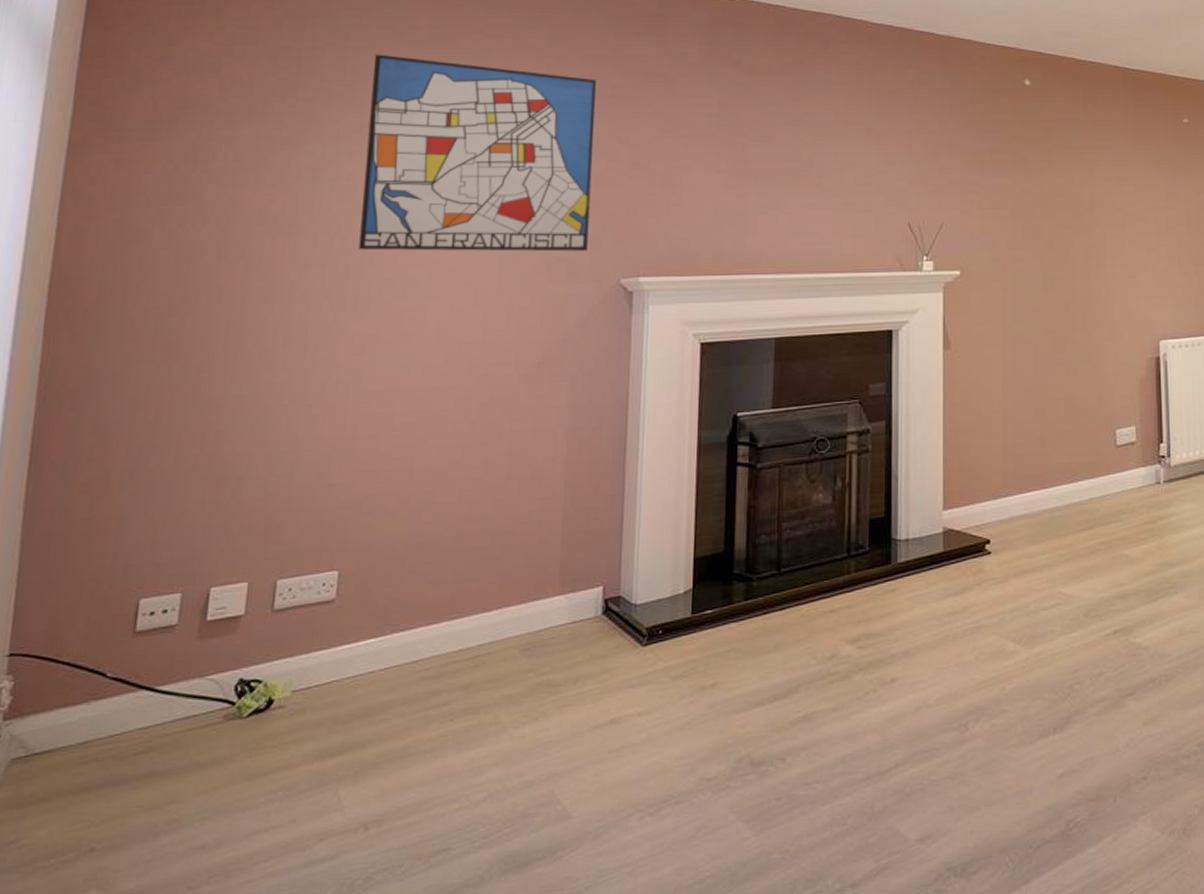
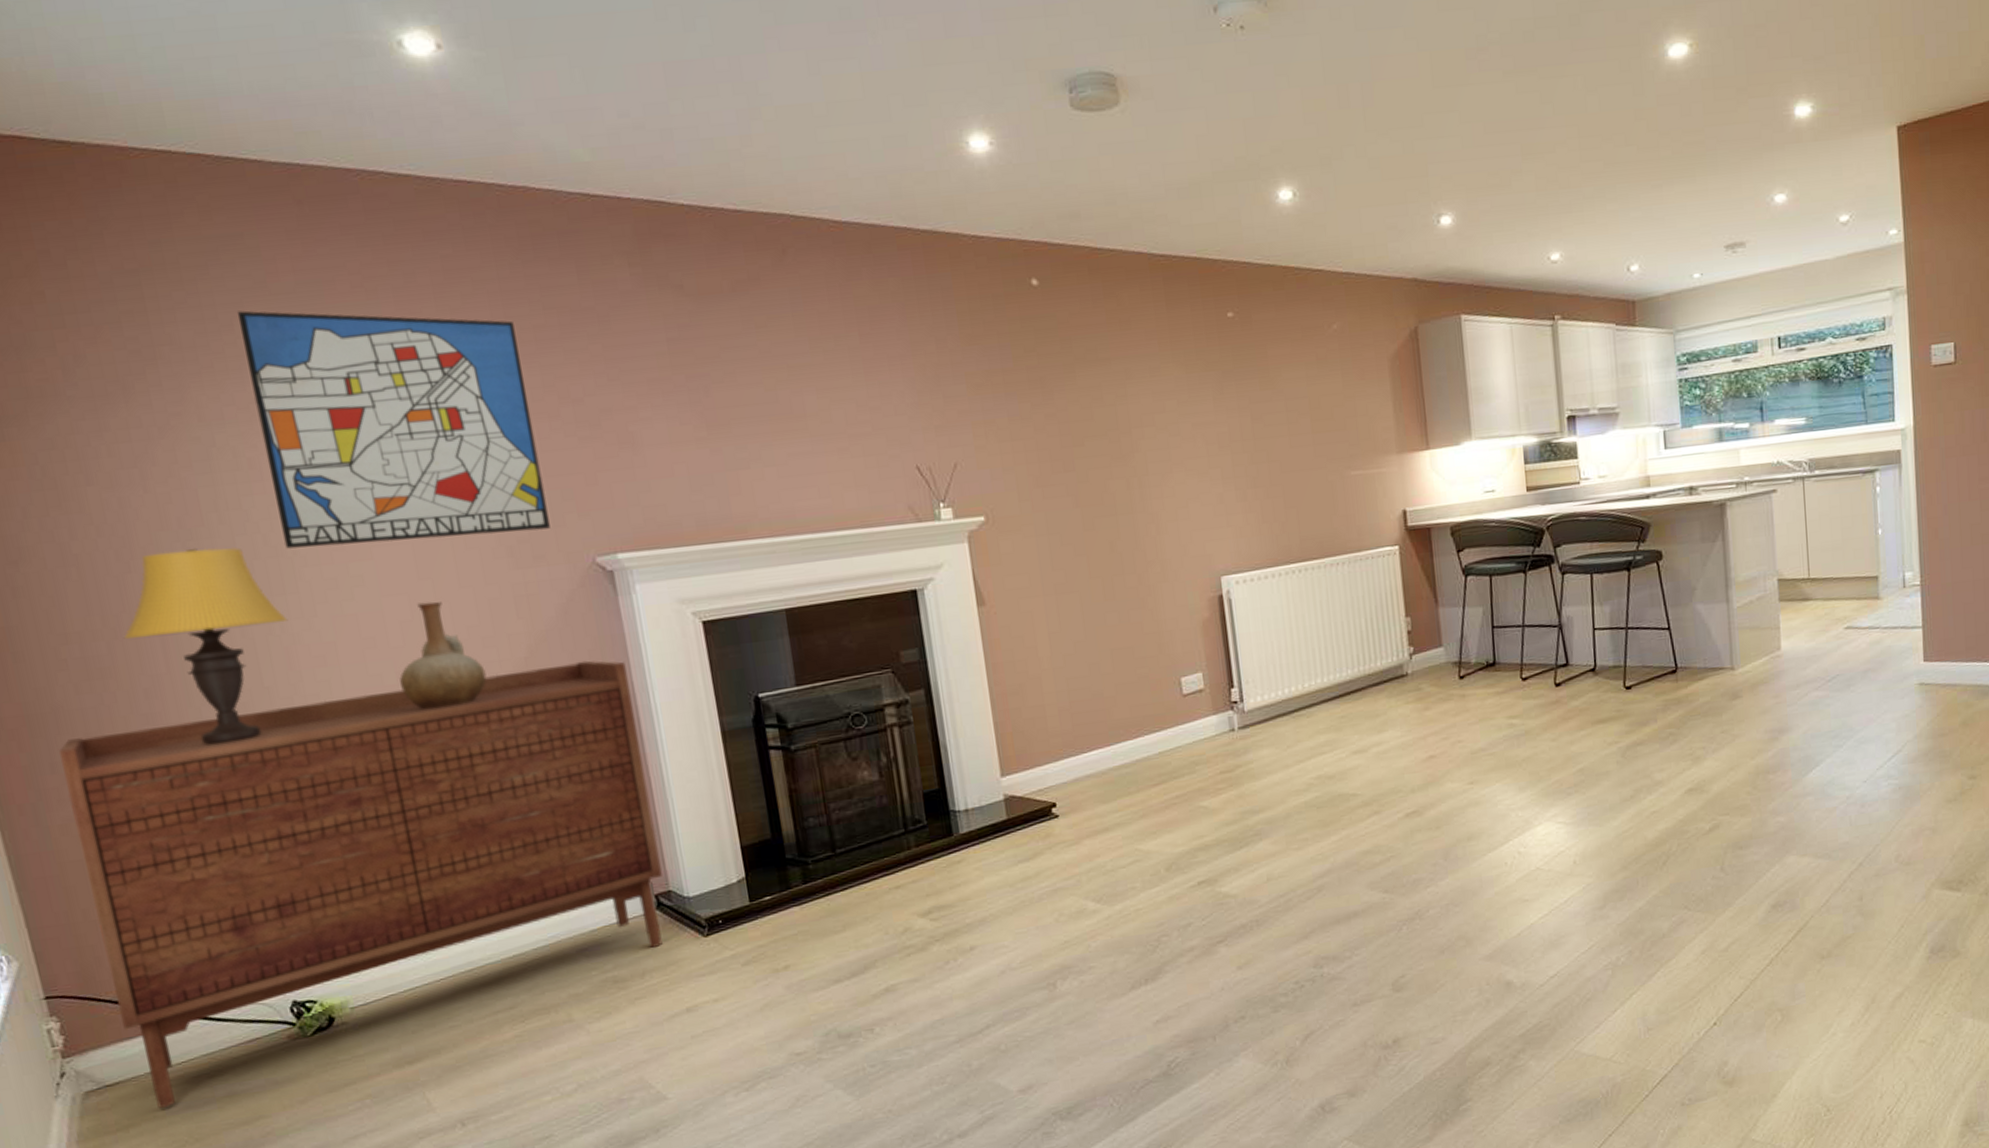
sideboard: none [72,369,625,783] -> present [59,660,663,1108]
table lamp: none [195,242,342,419] -> present [123,547,288,745]
vase: none [423,306,501,403] -> present [399,601,487,711]

